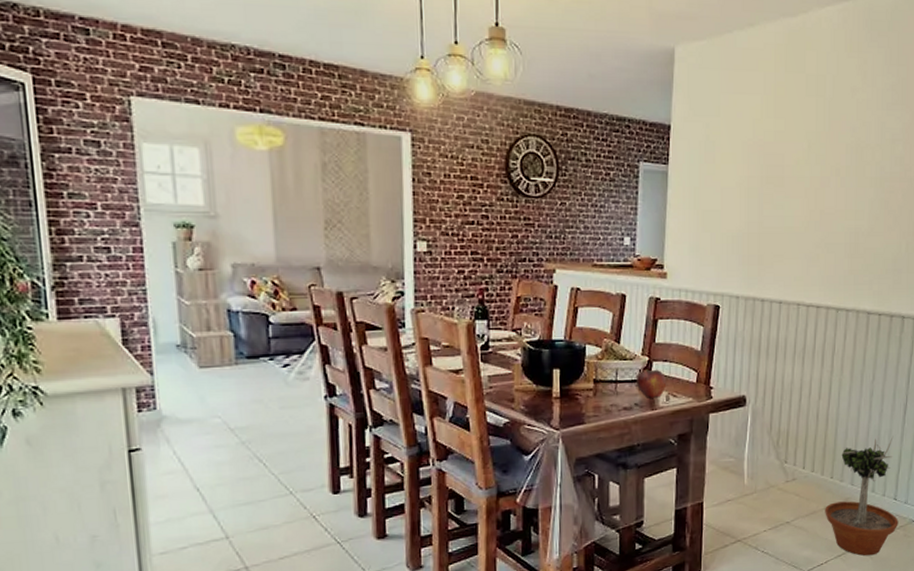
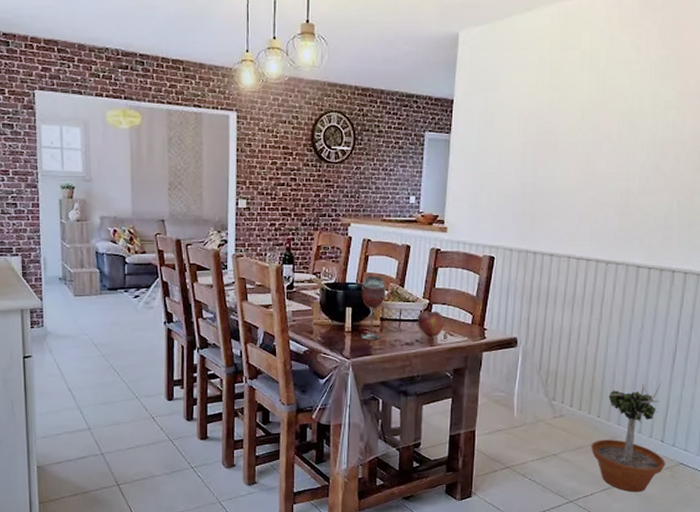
wineglass: none [570,331,599,406] -> present [361,276,385,340]

